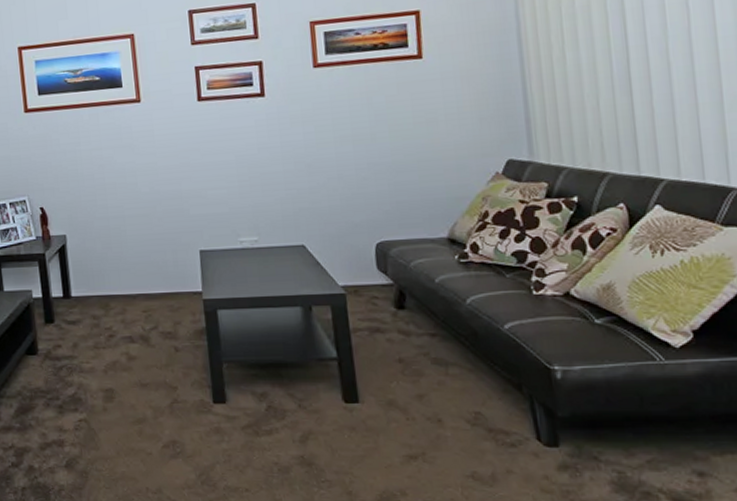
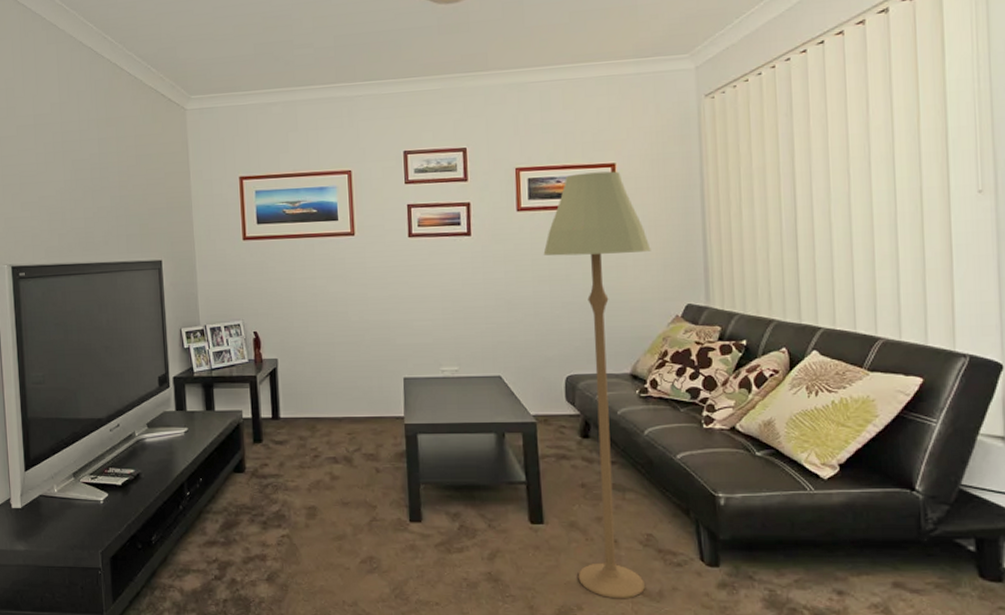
floor lamp: none [344,19,475,484] -> present [543,171,651,599]

